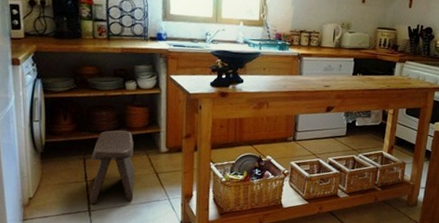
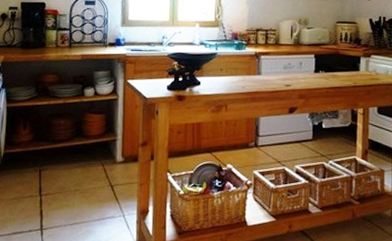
stool: present [89,130,135,205] -> none [42,138,90,222]

